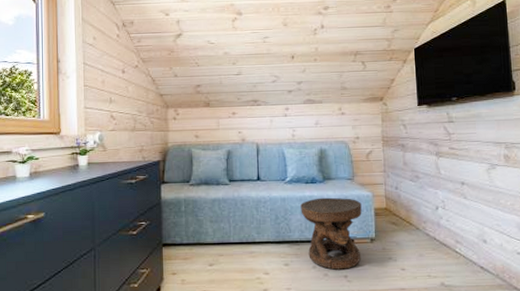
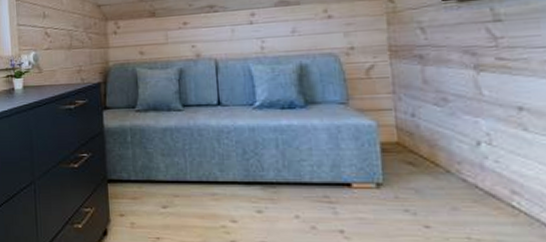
side table: present [300,197,362,270] -> none [275,127,362,222]

